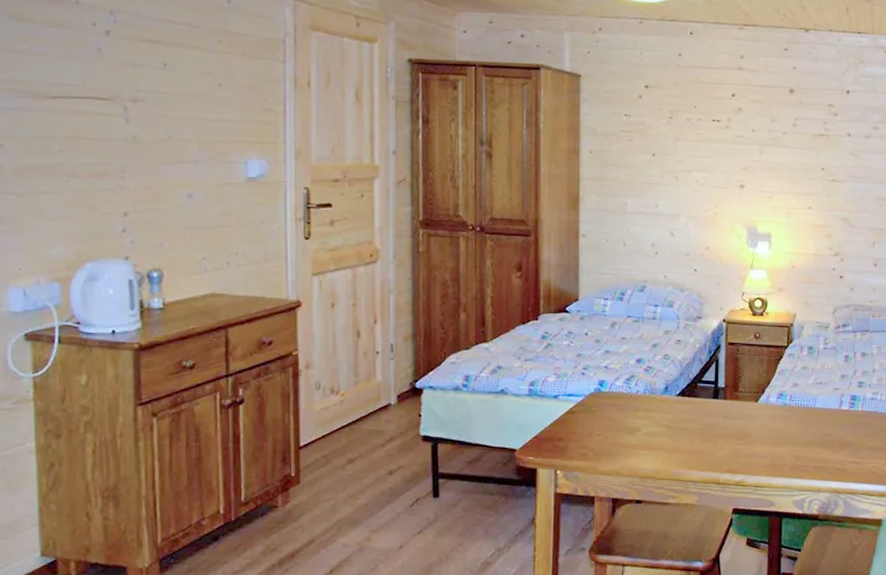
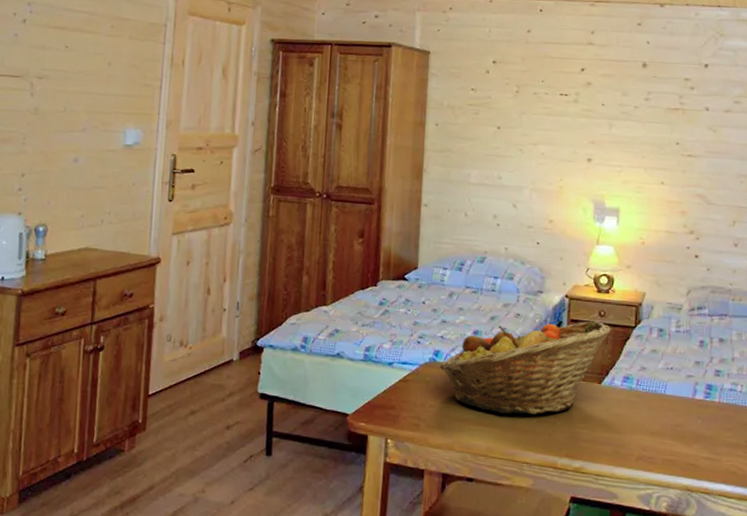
fruit basket: none [605,343,766,436] -> present [439,321,611,415]

